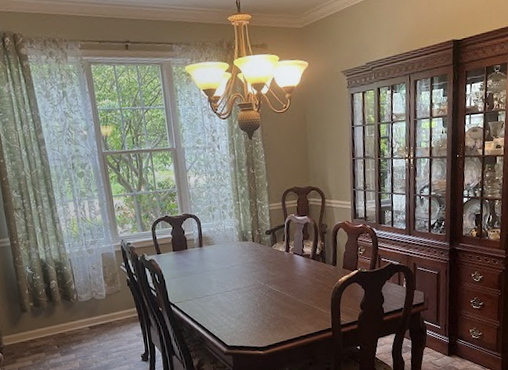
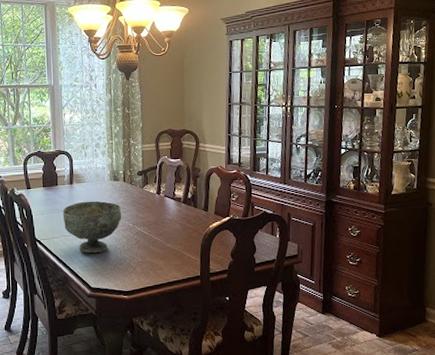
decorative bowl: none [194,262,253,313] -> present [62,201,122,254]

